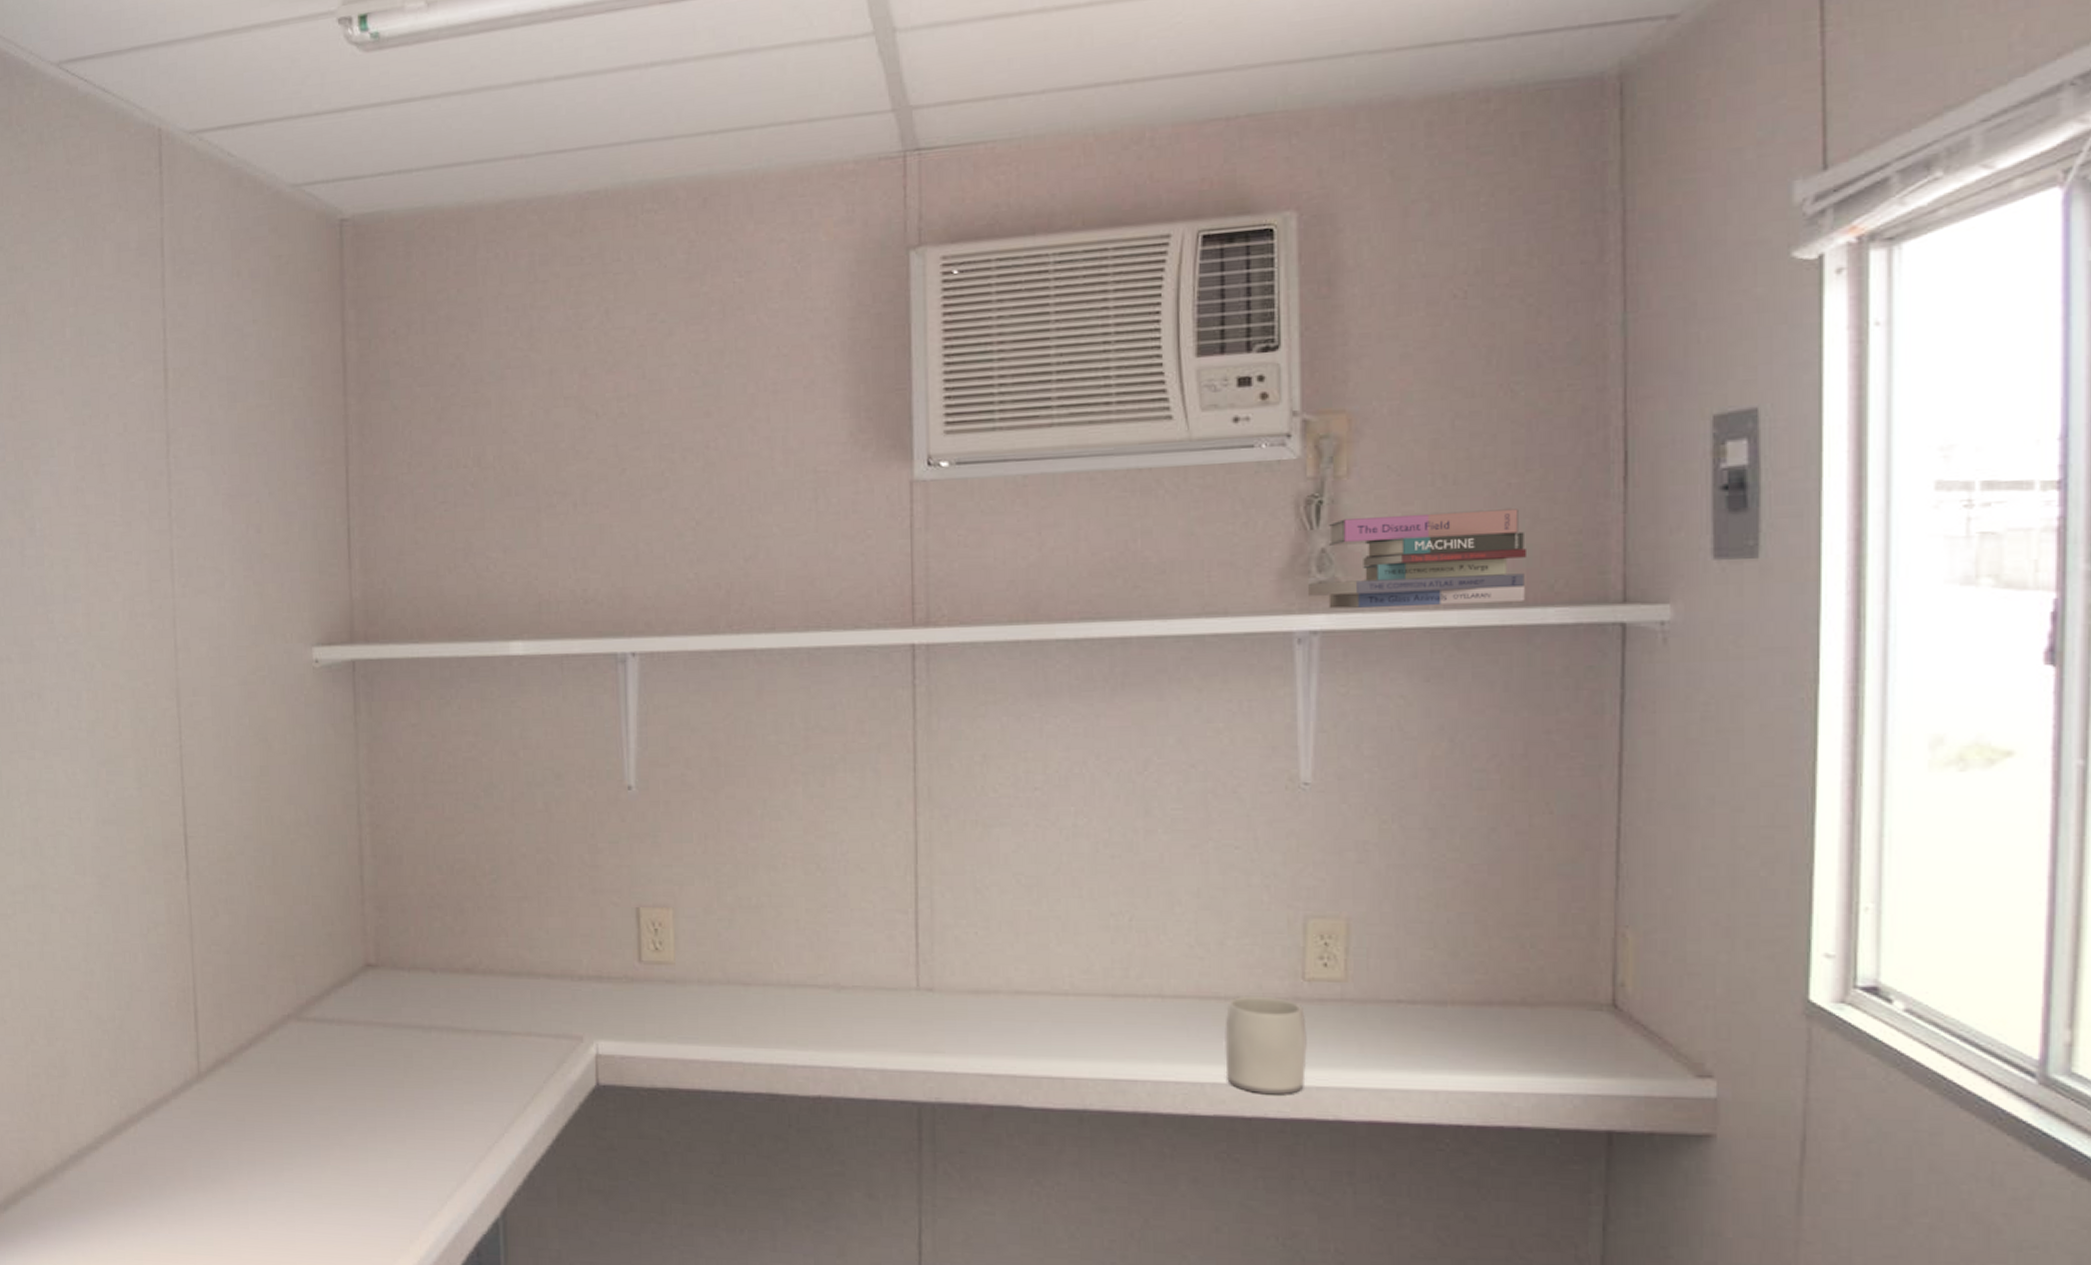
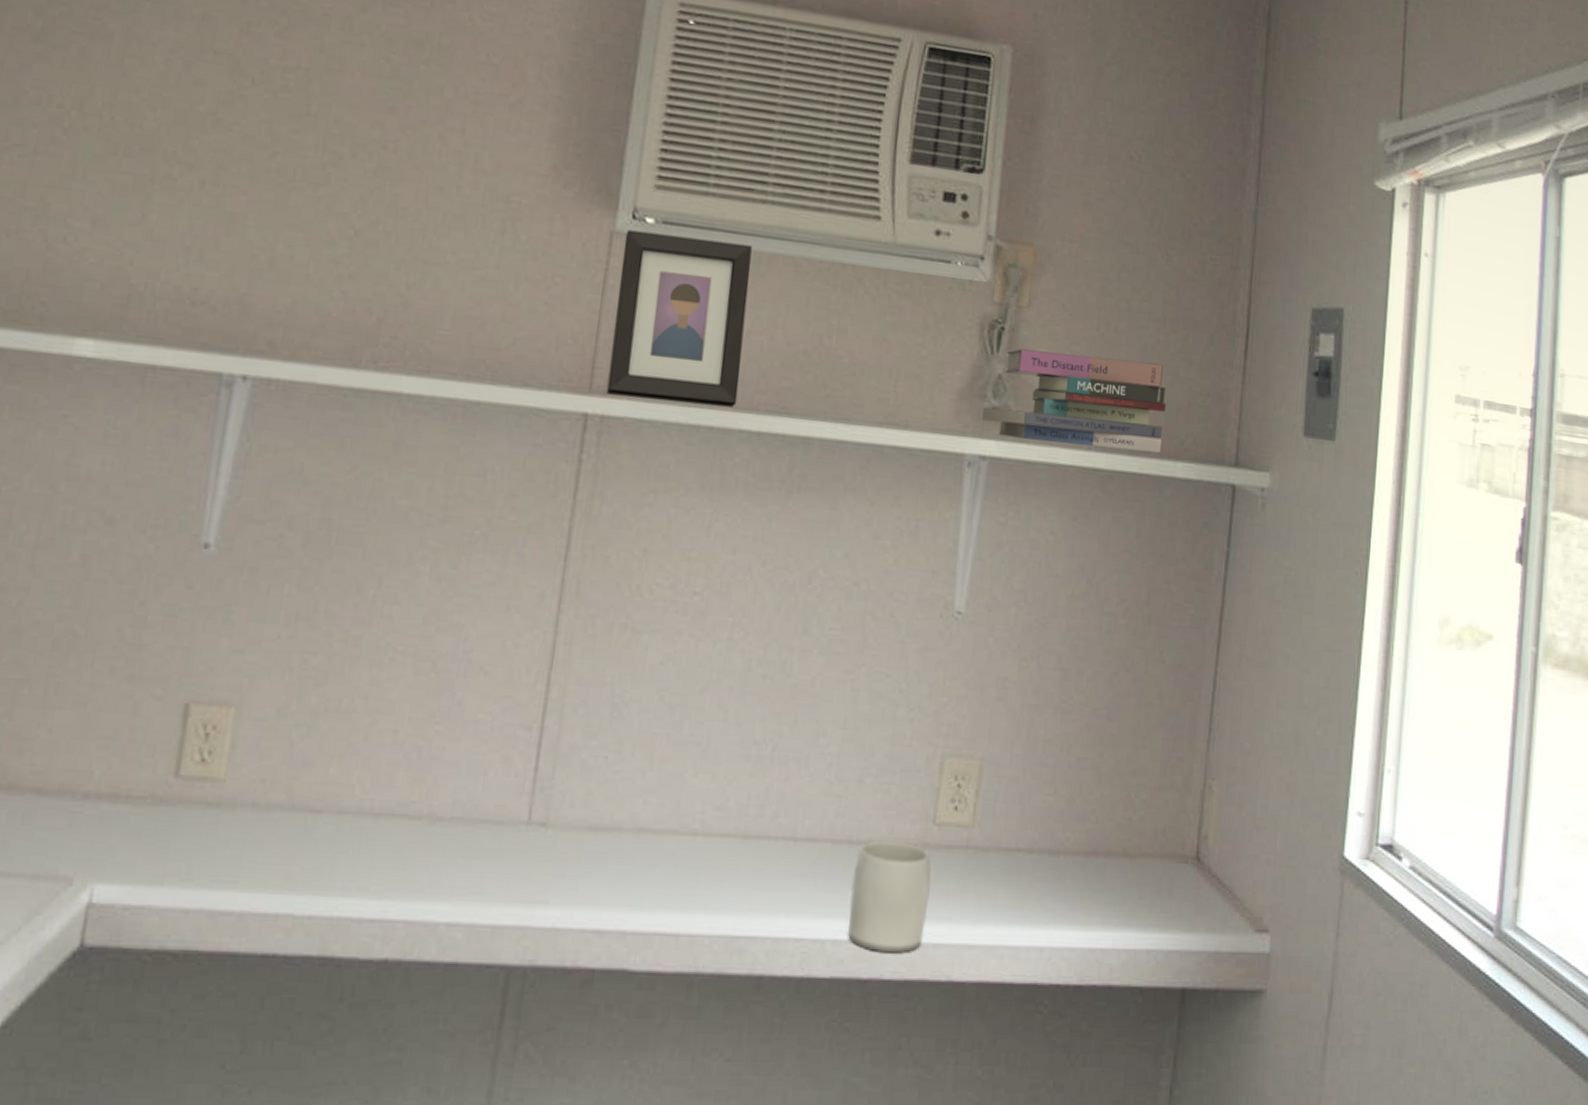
picture frame: none [924,469,1051,625] -> present [606,229,752,407]

